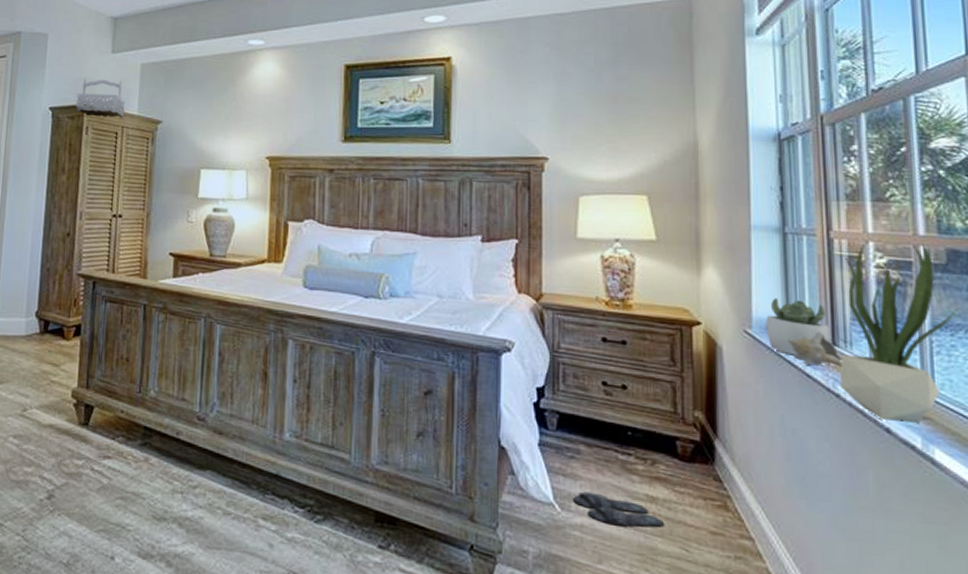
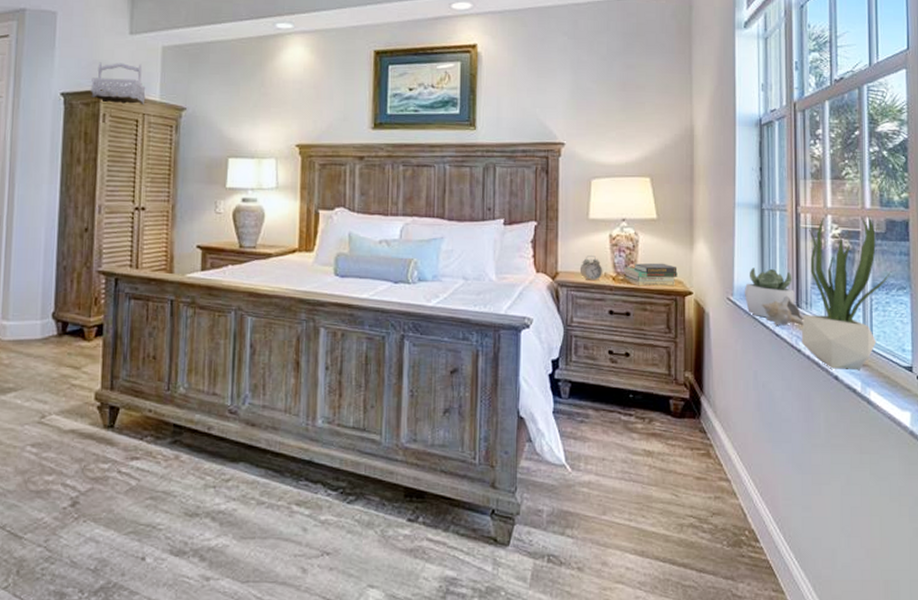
alarm clock: none [567,277,594,304] -> present [579,256,603,280]
slippers: present [573,491,665,528] -> none [582,452,659,480]
books: none [616,288,682,315] -> present [622,263,678,287]

